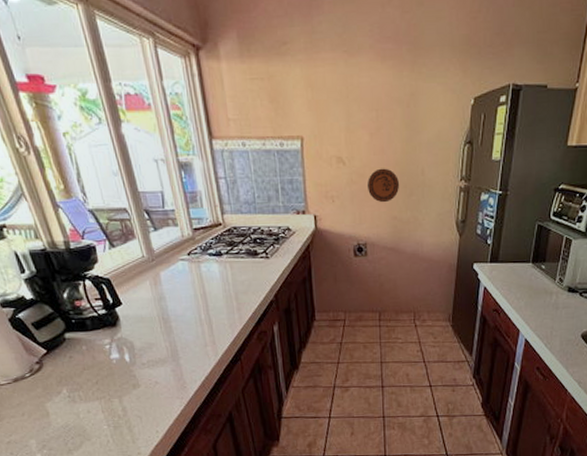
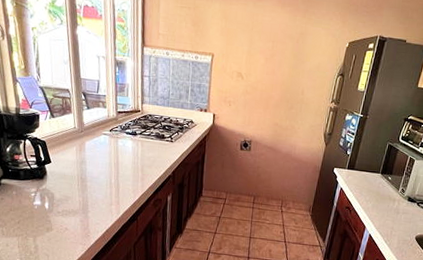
decorative plate: present [368,168,400,203] -> none [258,85,284,112]

